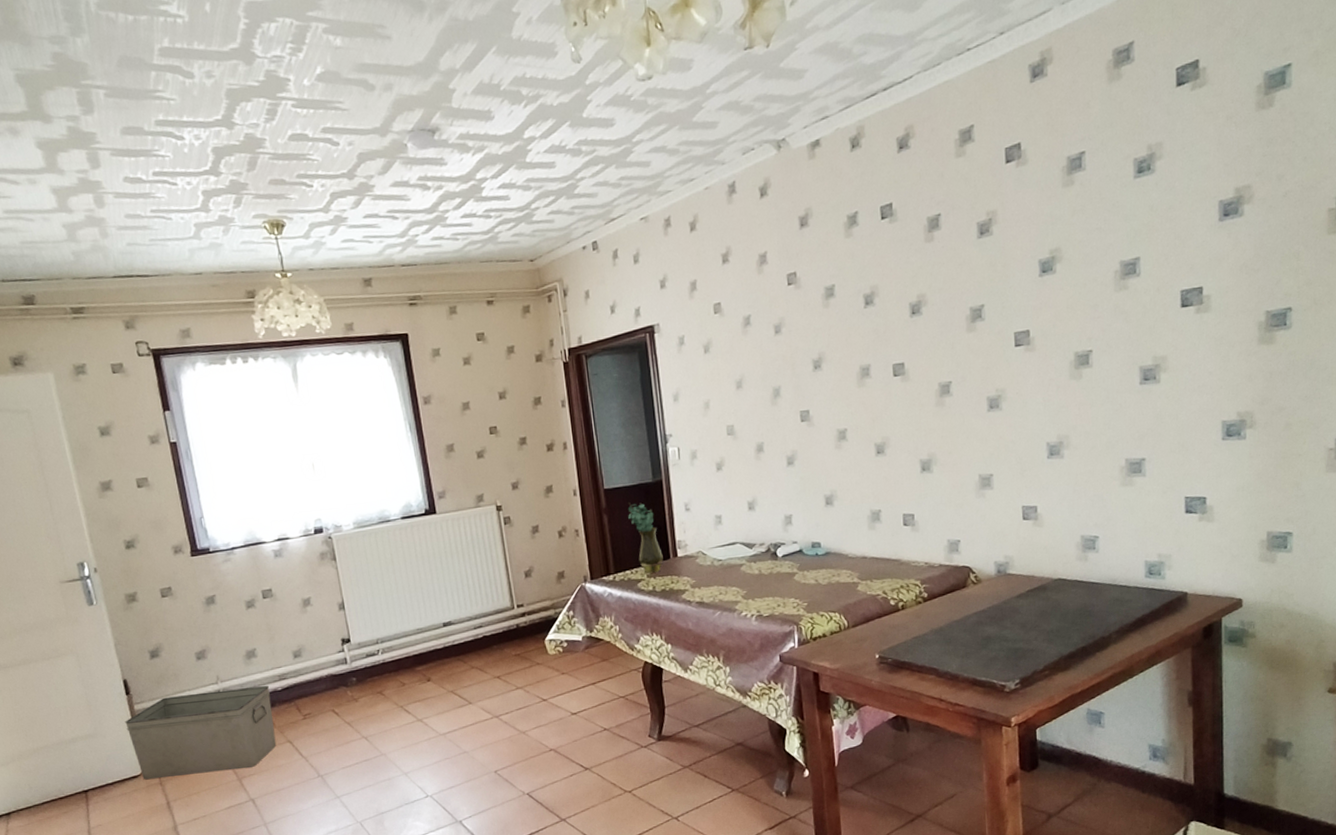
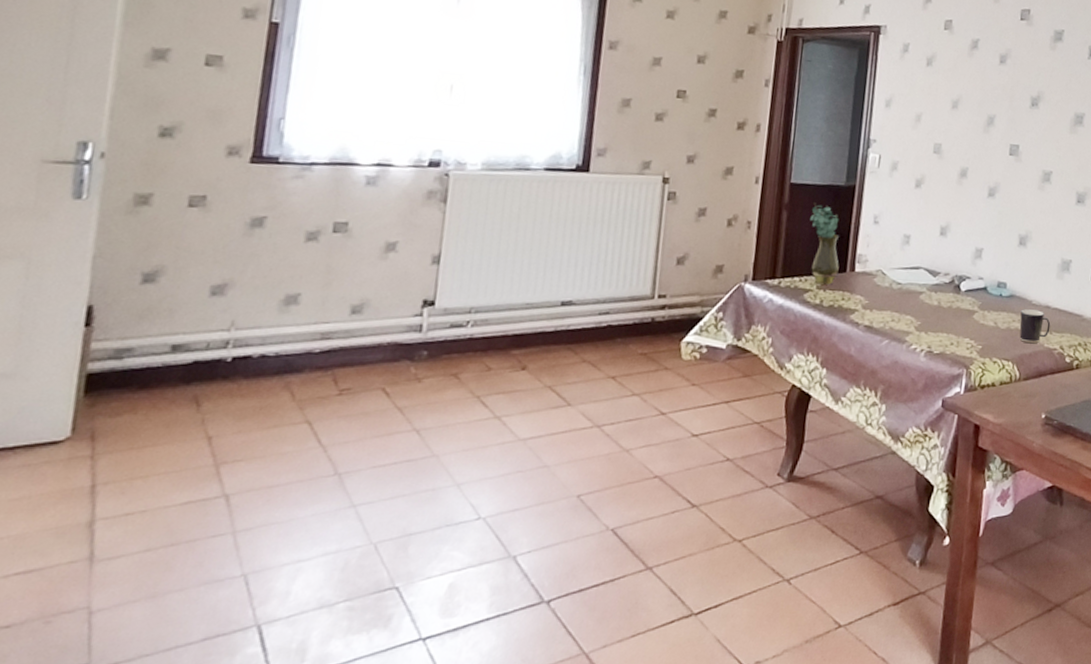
storage bin: present [125,685,277,780] -> none [65,338,303,450]
mug: none [838,561,870,594] -> present [1019,308,1051,344]

